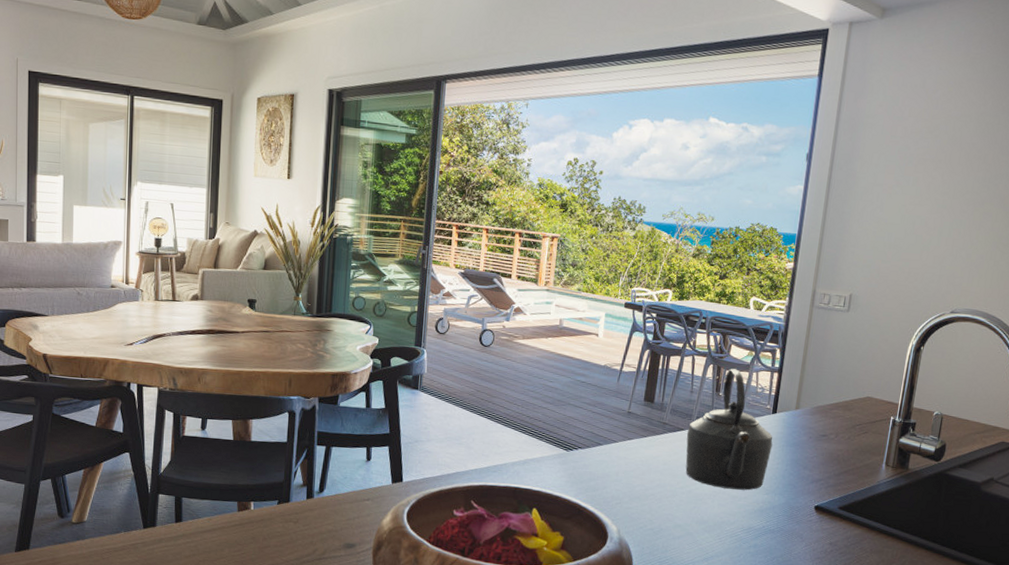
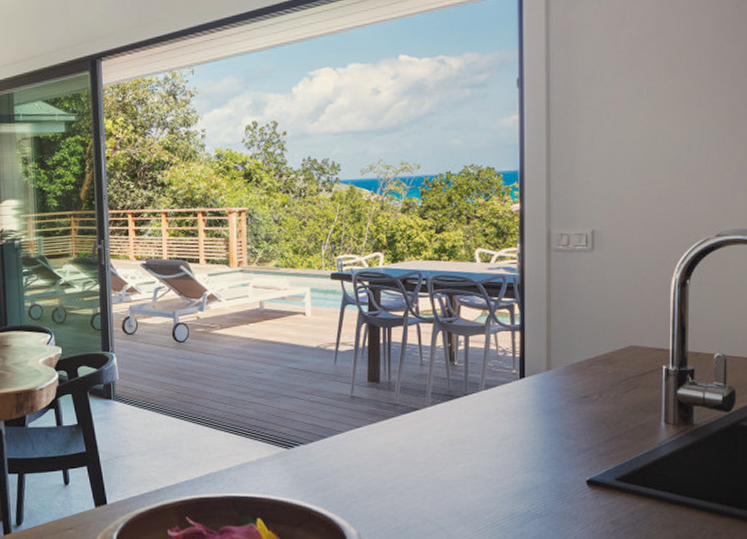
kettle: present [685,369,773,490] -> none [422,333,525,472]

